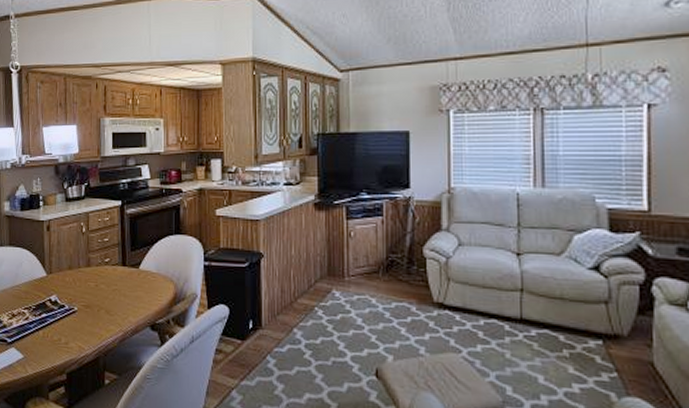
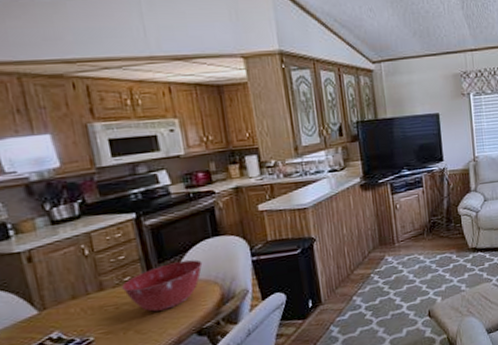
mixing bowl: none [103,253,164,297] -> present [122,260,203,312]

